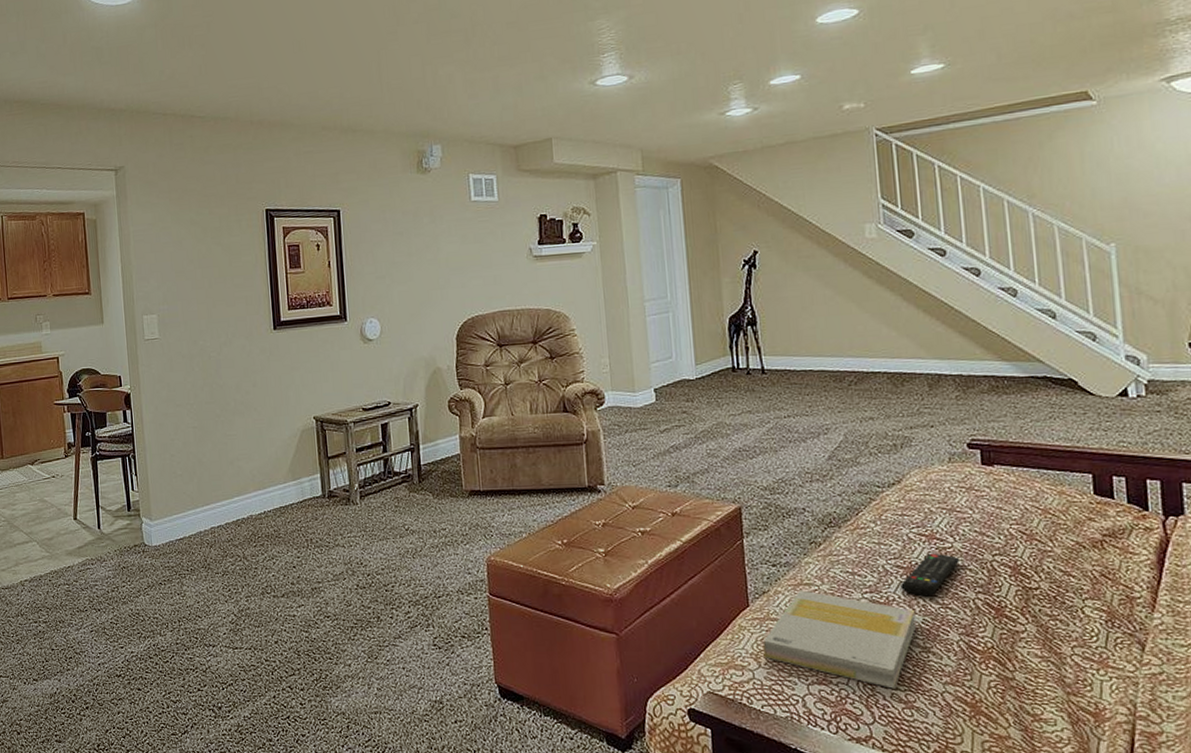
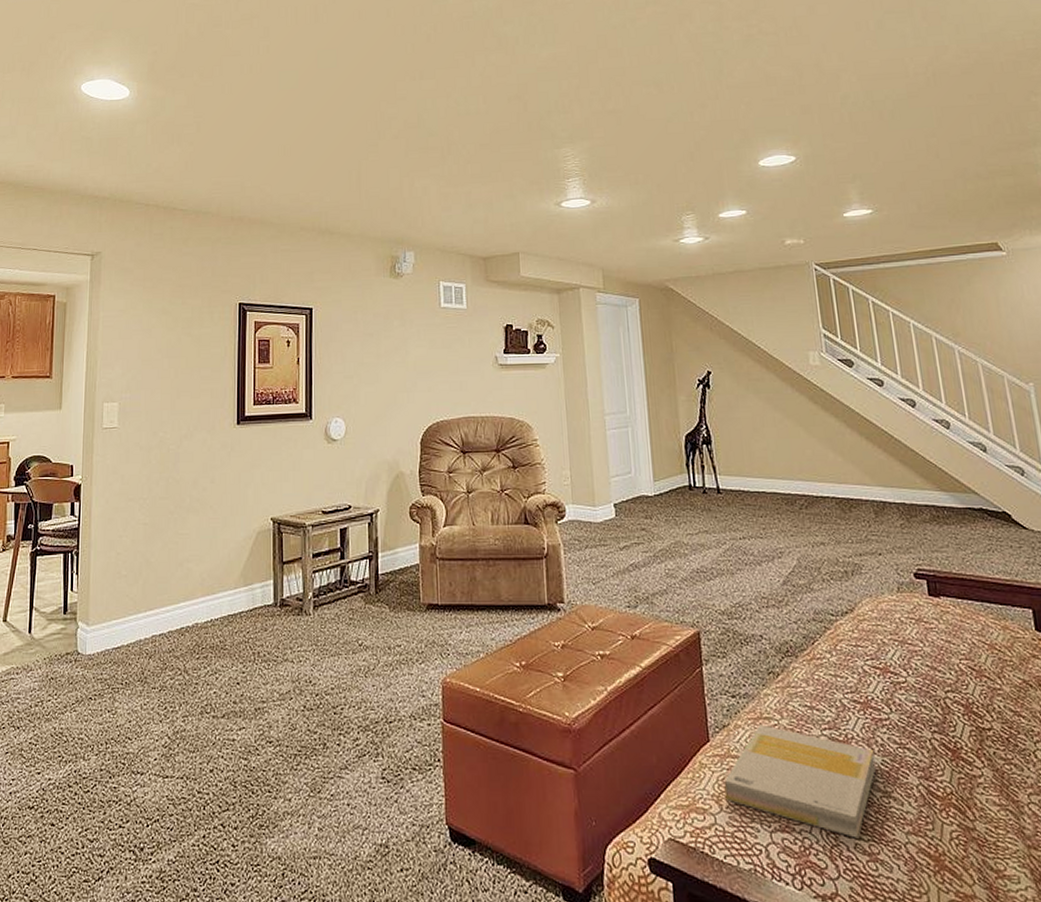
remote control: present [901,553,959,597] -> none [858,687,914,735]

